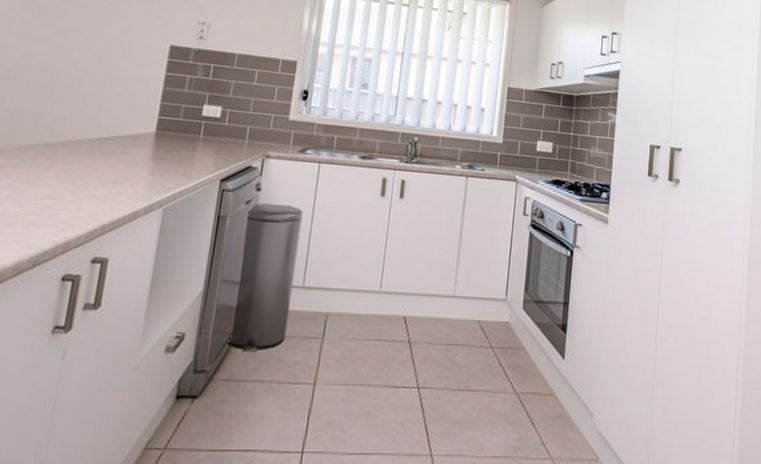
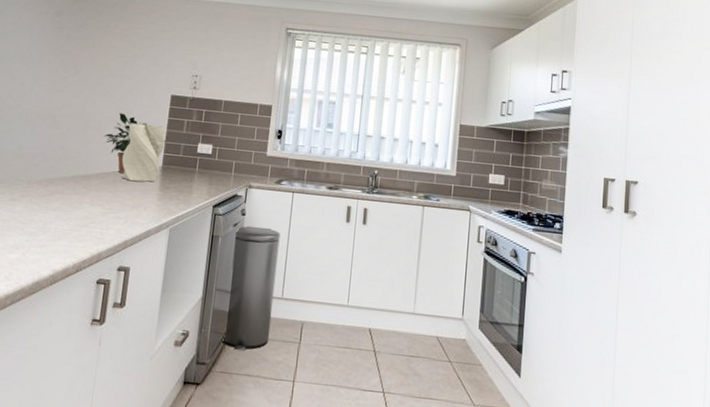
potted plant: none [77,65,162,142] -> present [104,113,166,174]
vase: none [100,78,161,152] -> present [121,123,165,182]

